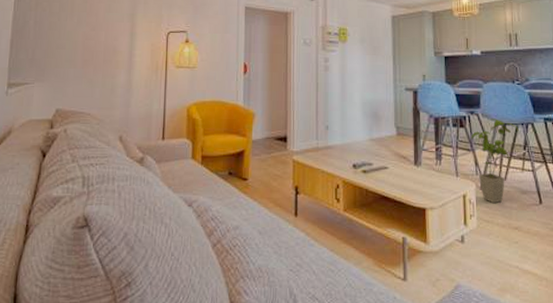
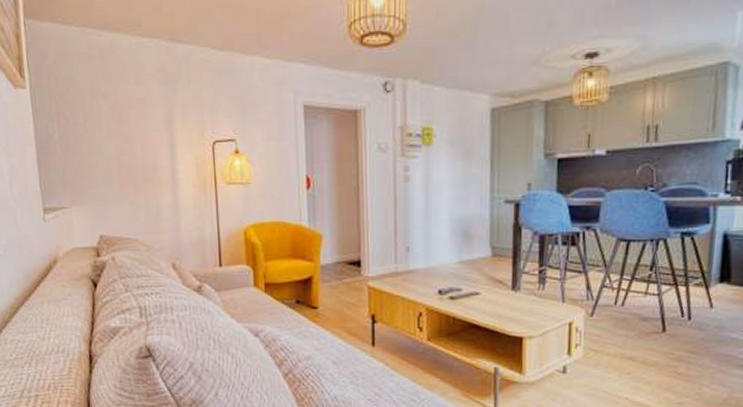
house plant: present [471,118,520,204] -> none [585,234,648,332]

